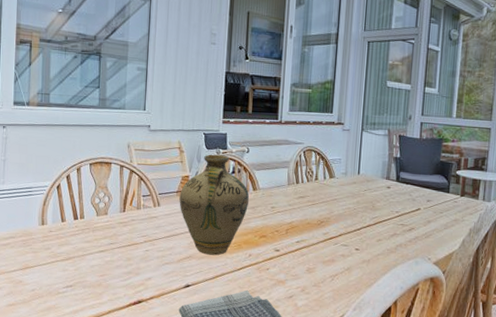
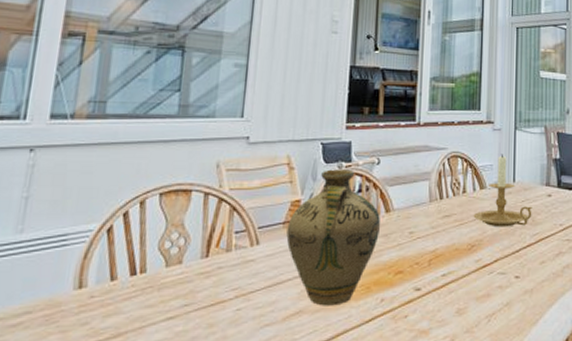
candle holder: none [323,150,373,210] -> present [473,154,532,228]

